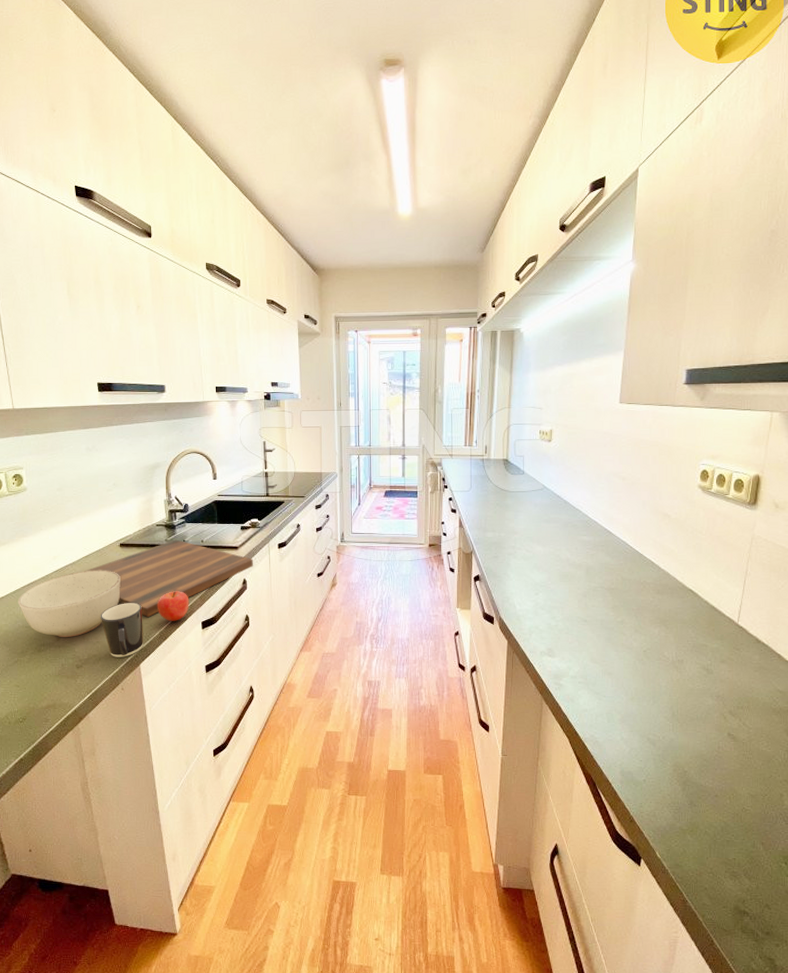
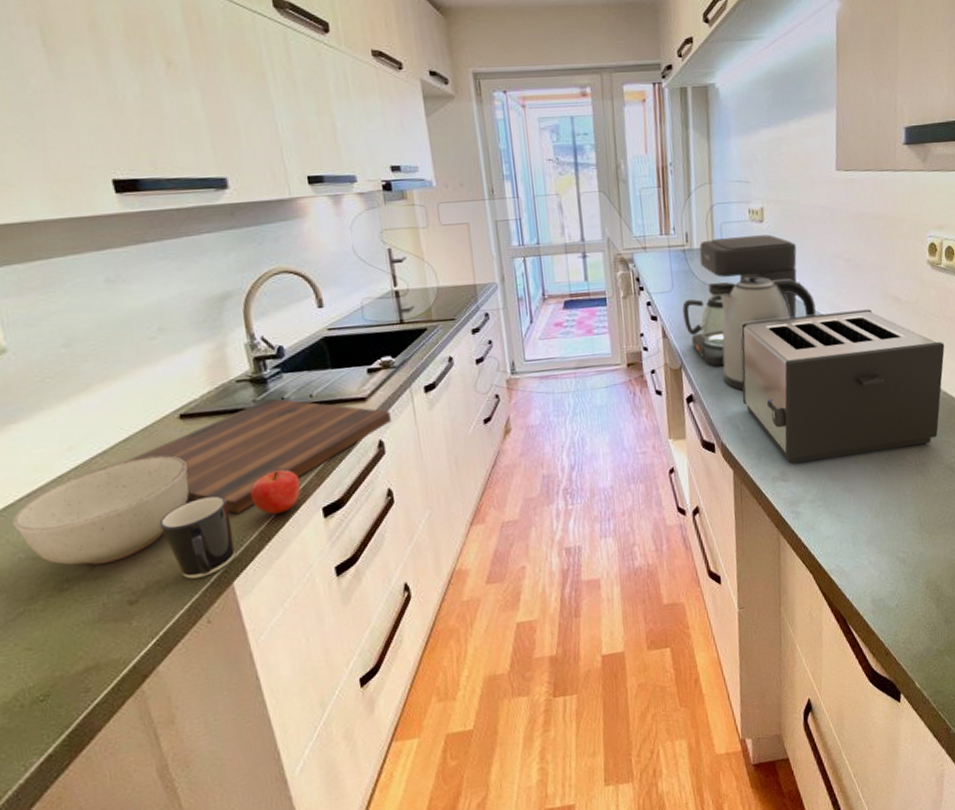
coffee maker: none [477,452,578,554] -> present [682,234,797,366]
kettle: none [506,484,591,577] -> present [720,275,816,391]
toaster: none [520,521,710,644] -> present [741,309,945,464]

